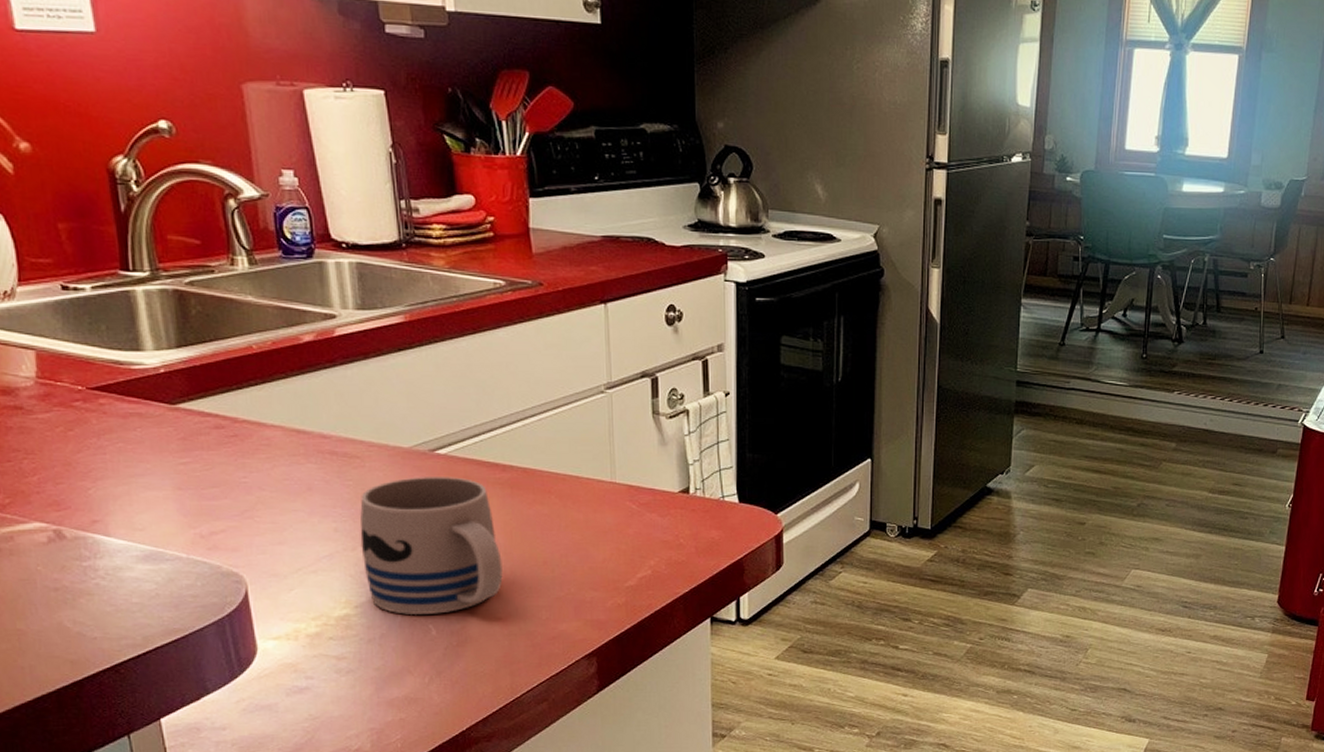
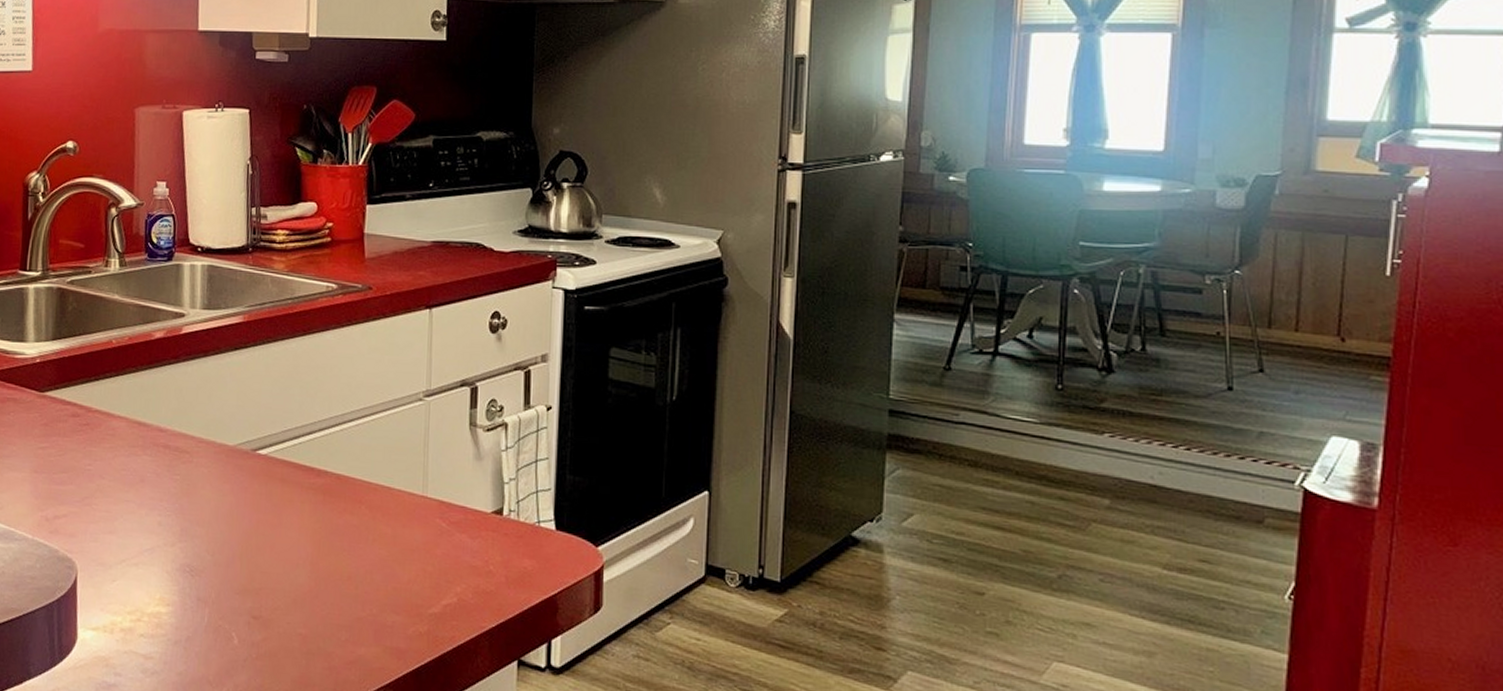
mug: present [359,477,503,616] -> none [179,476,308,622]

